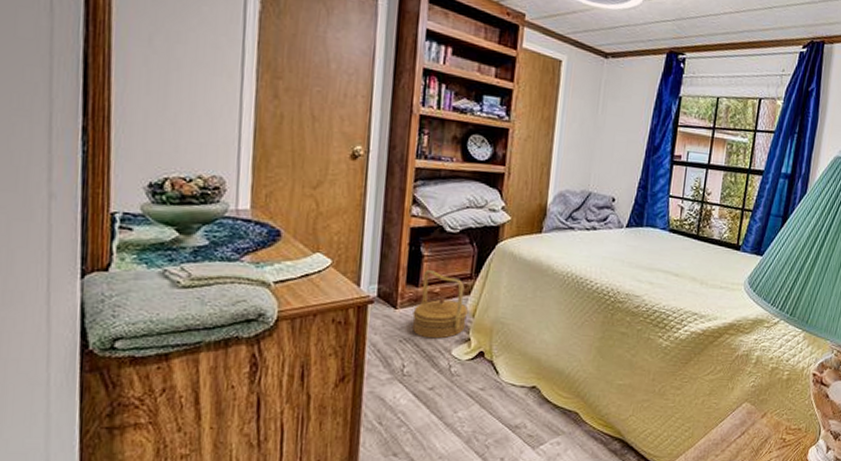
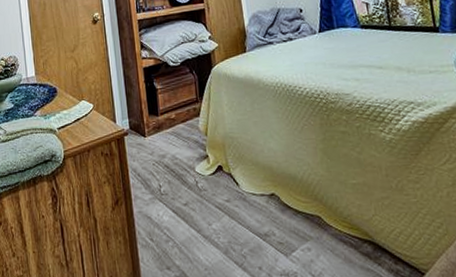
basket: present [412,269,469,339] -> none [158,99,202,159]

